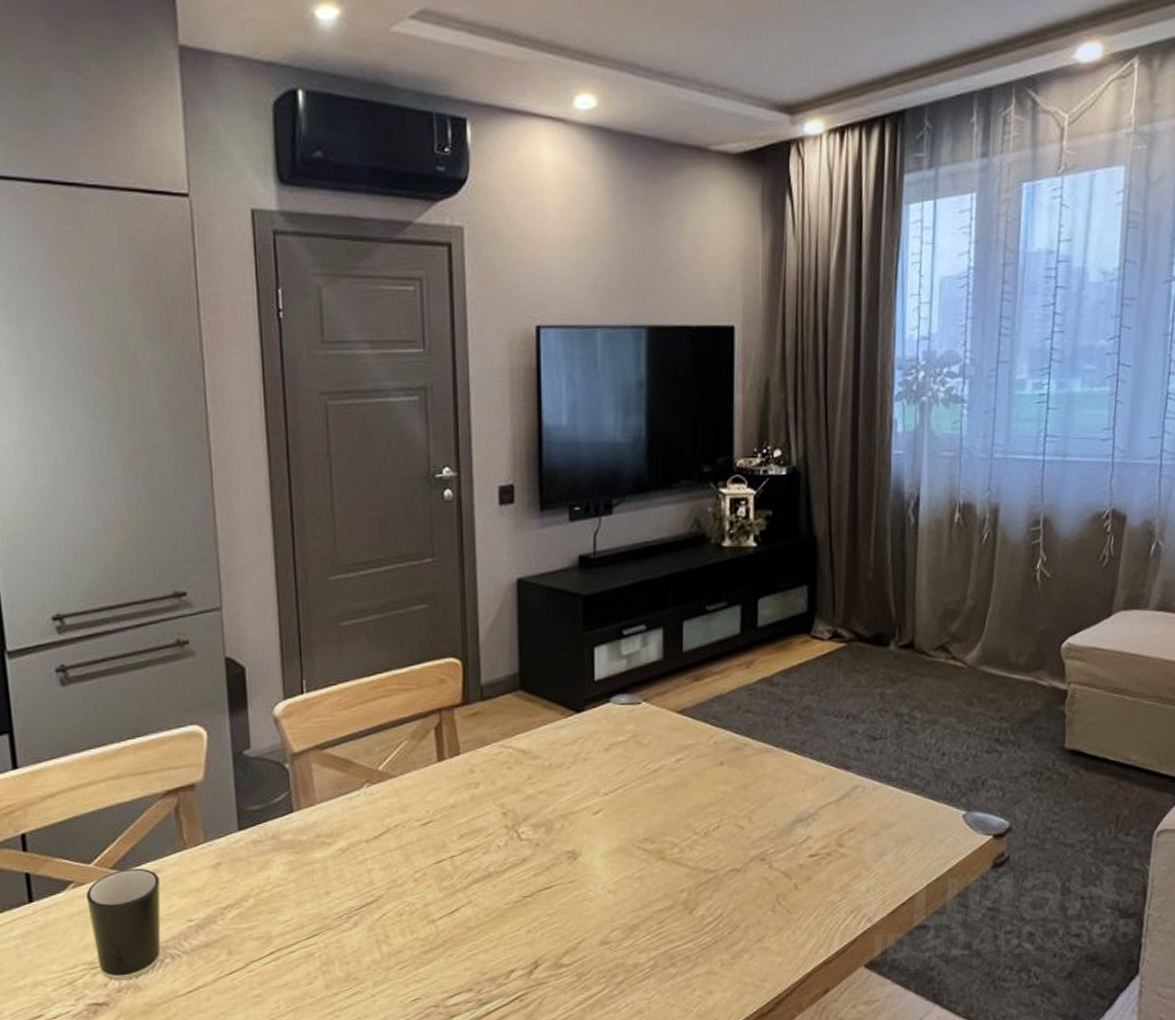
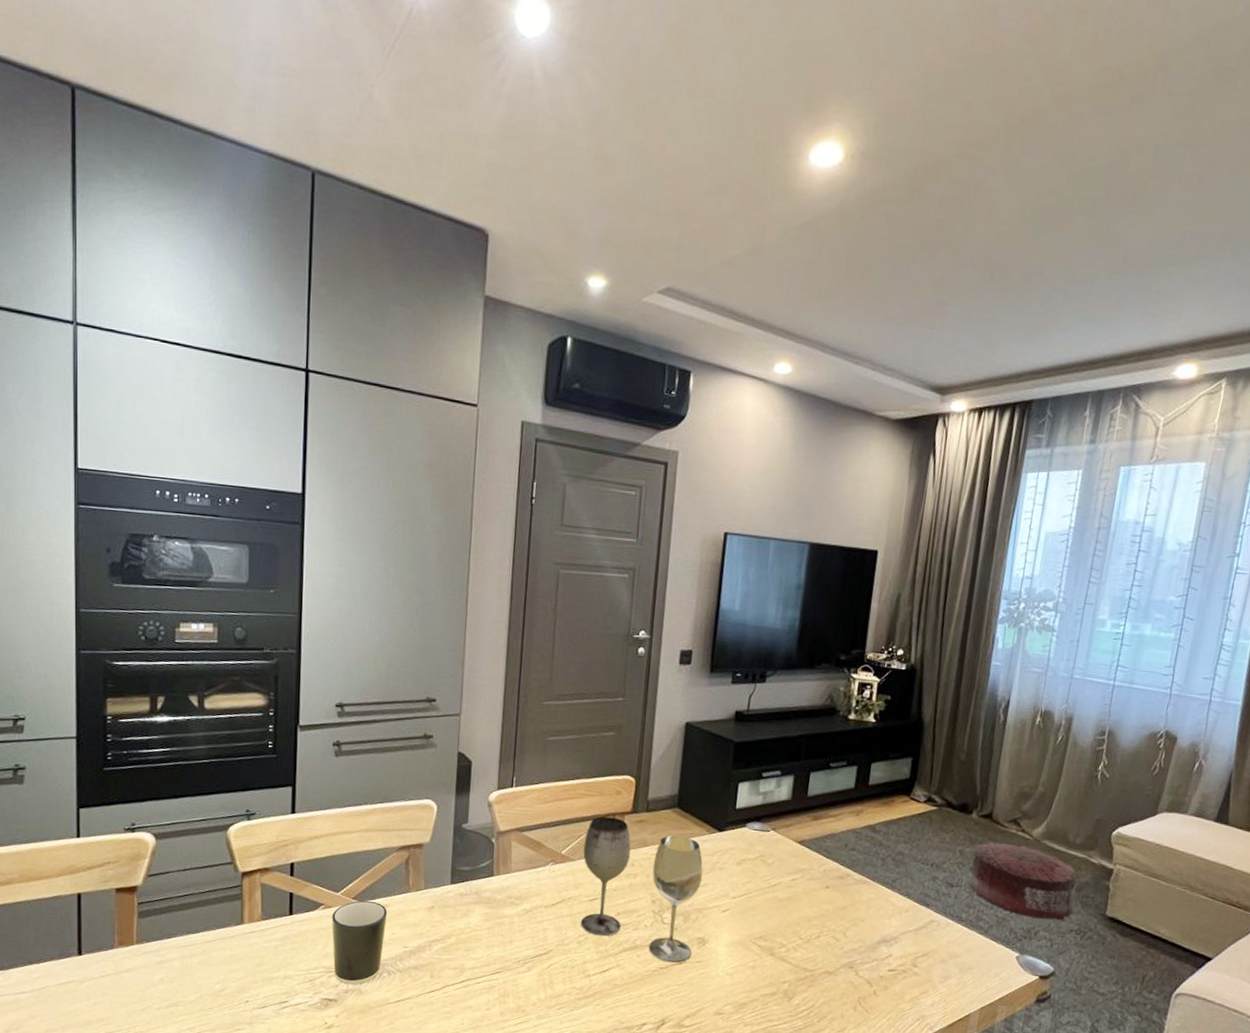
wineglass: none [406,714,564,889] -> present [581,816,703,963]
pouf: none [895,676,1027,765] -> present [969,842,1078,920]

